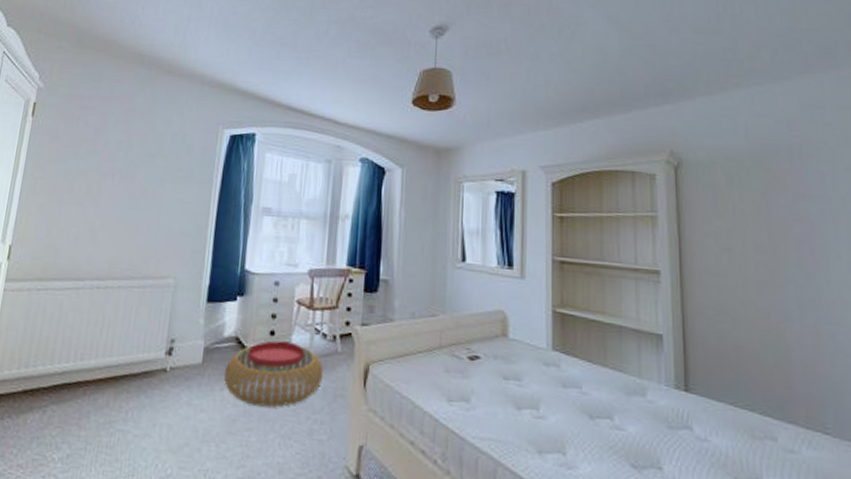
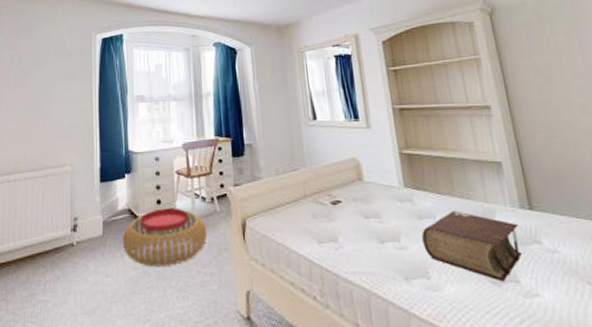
bible: none [564,382,670,467] -> present [422,211,522,282]

